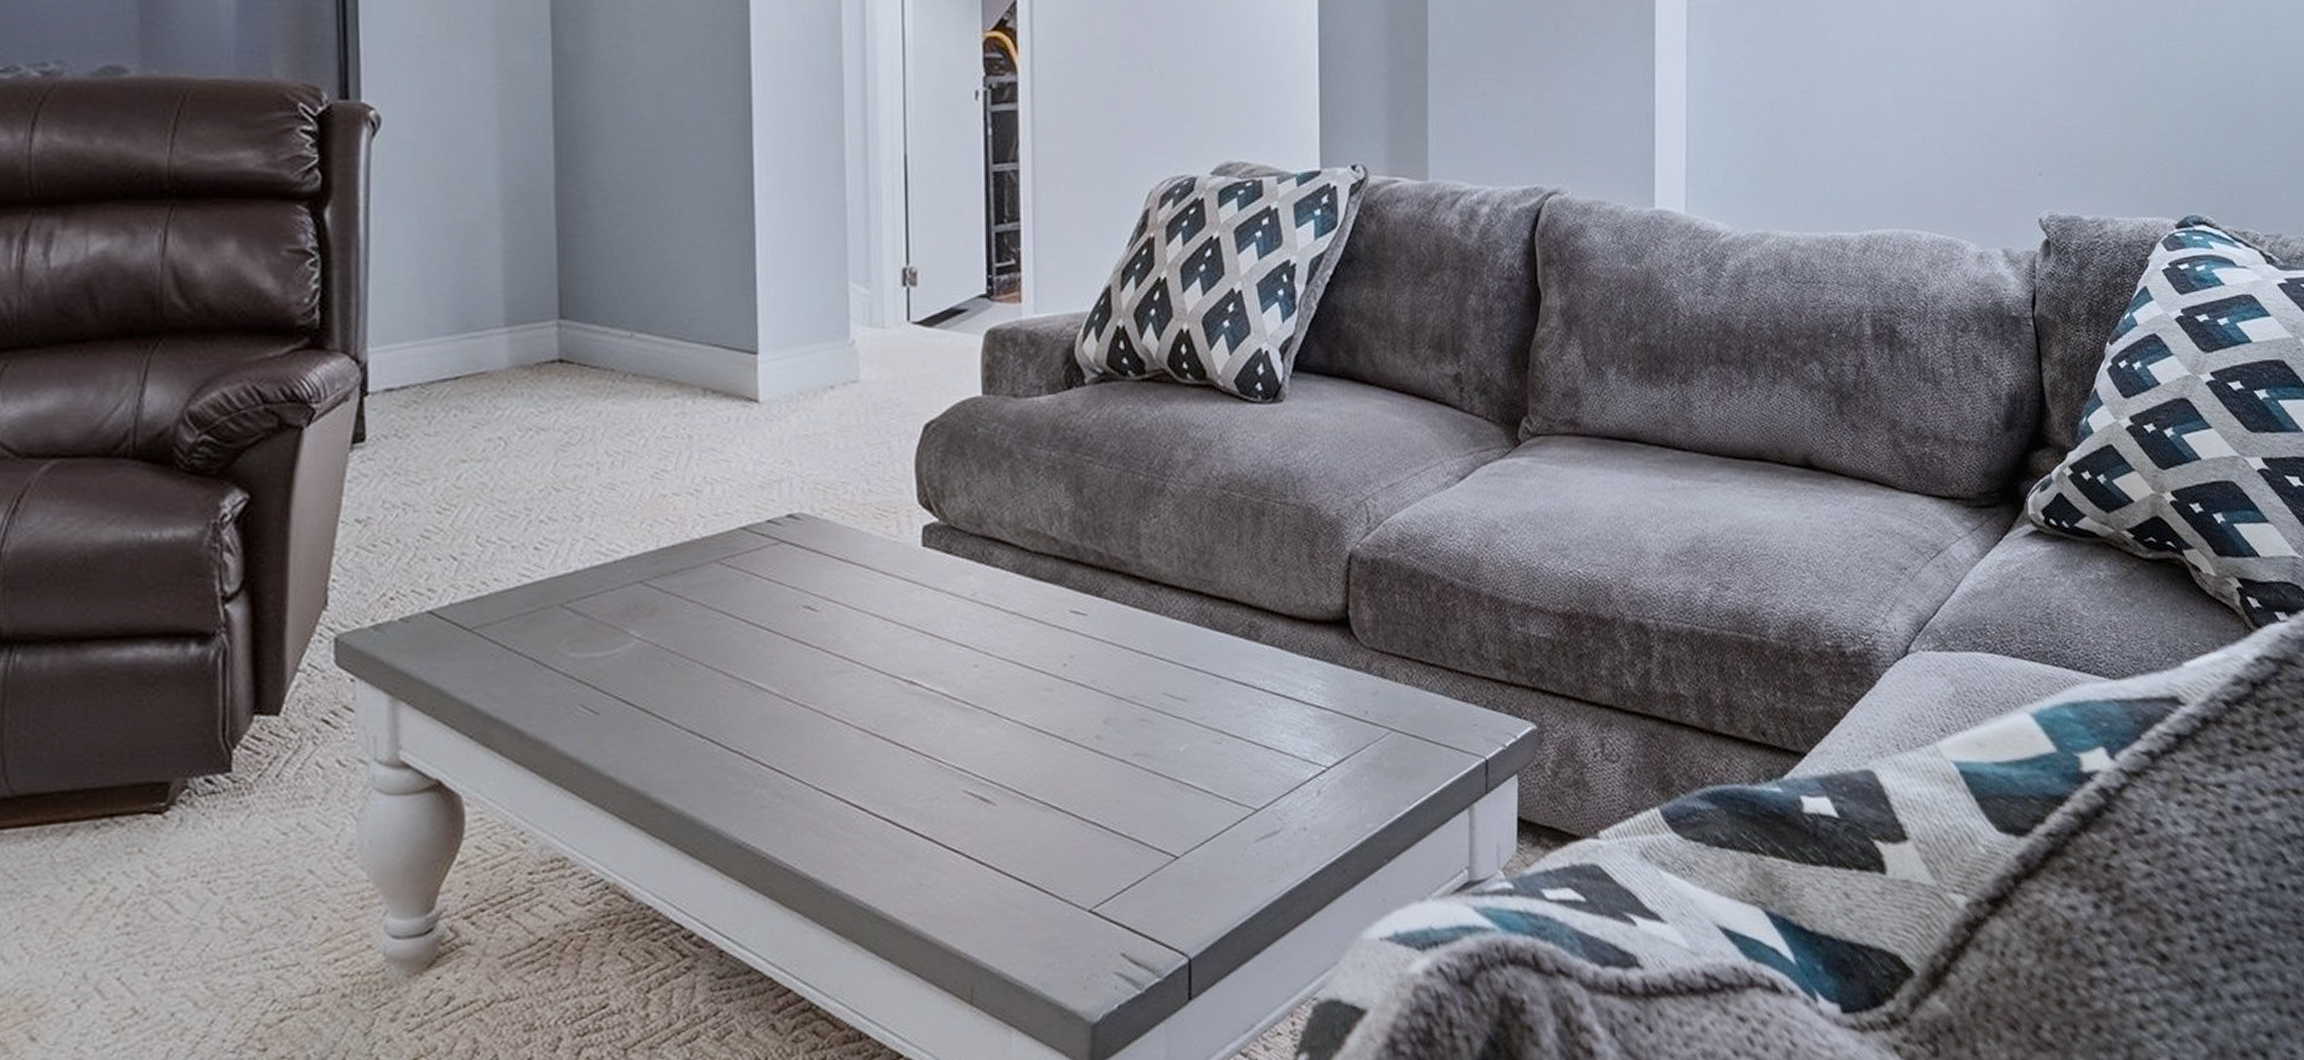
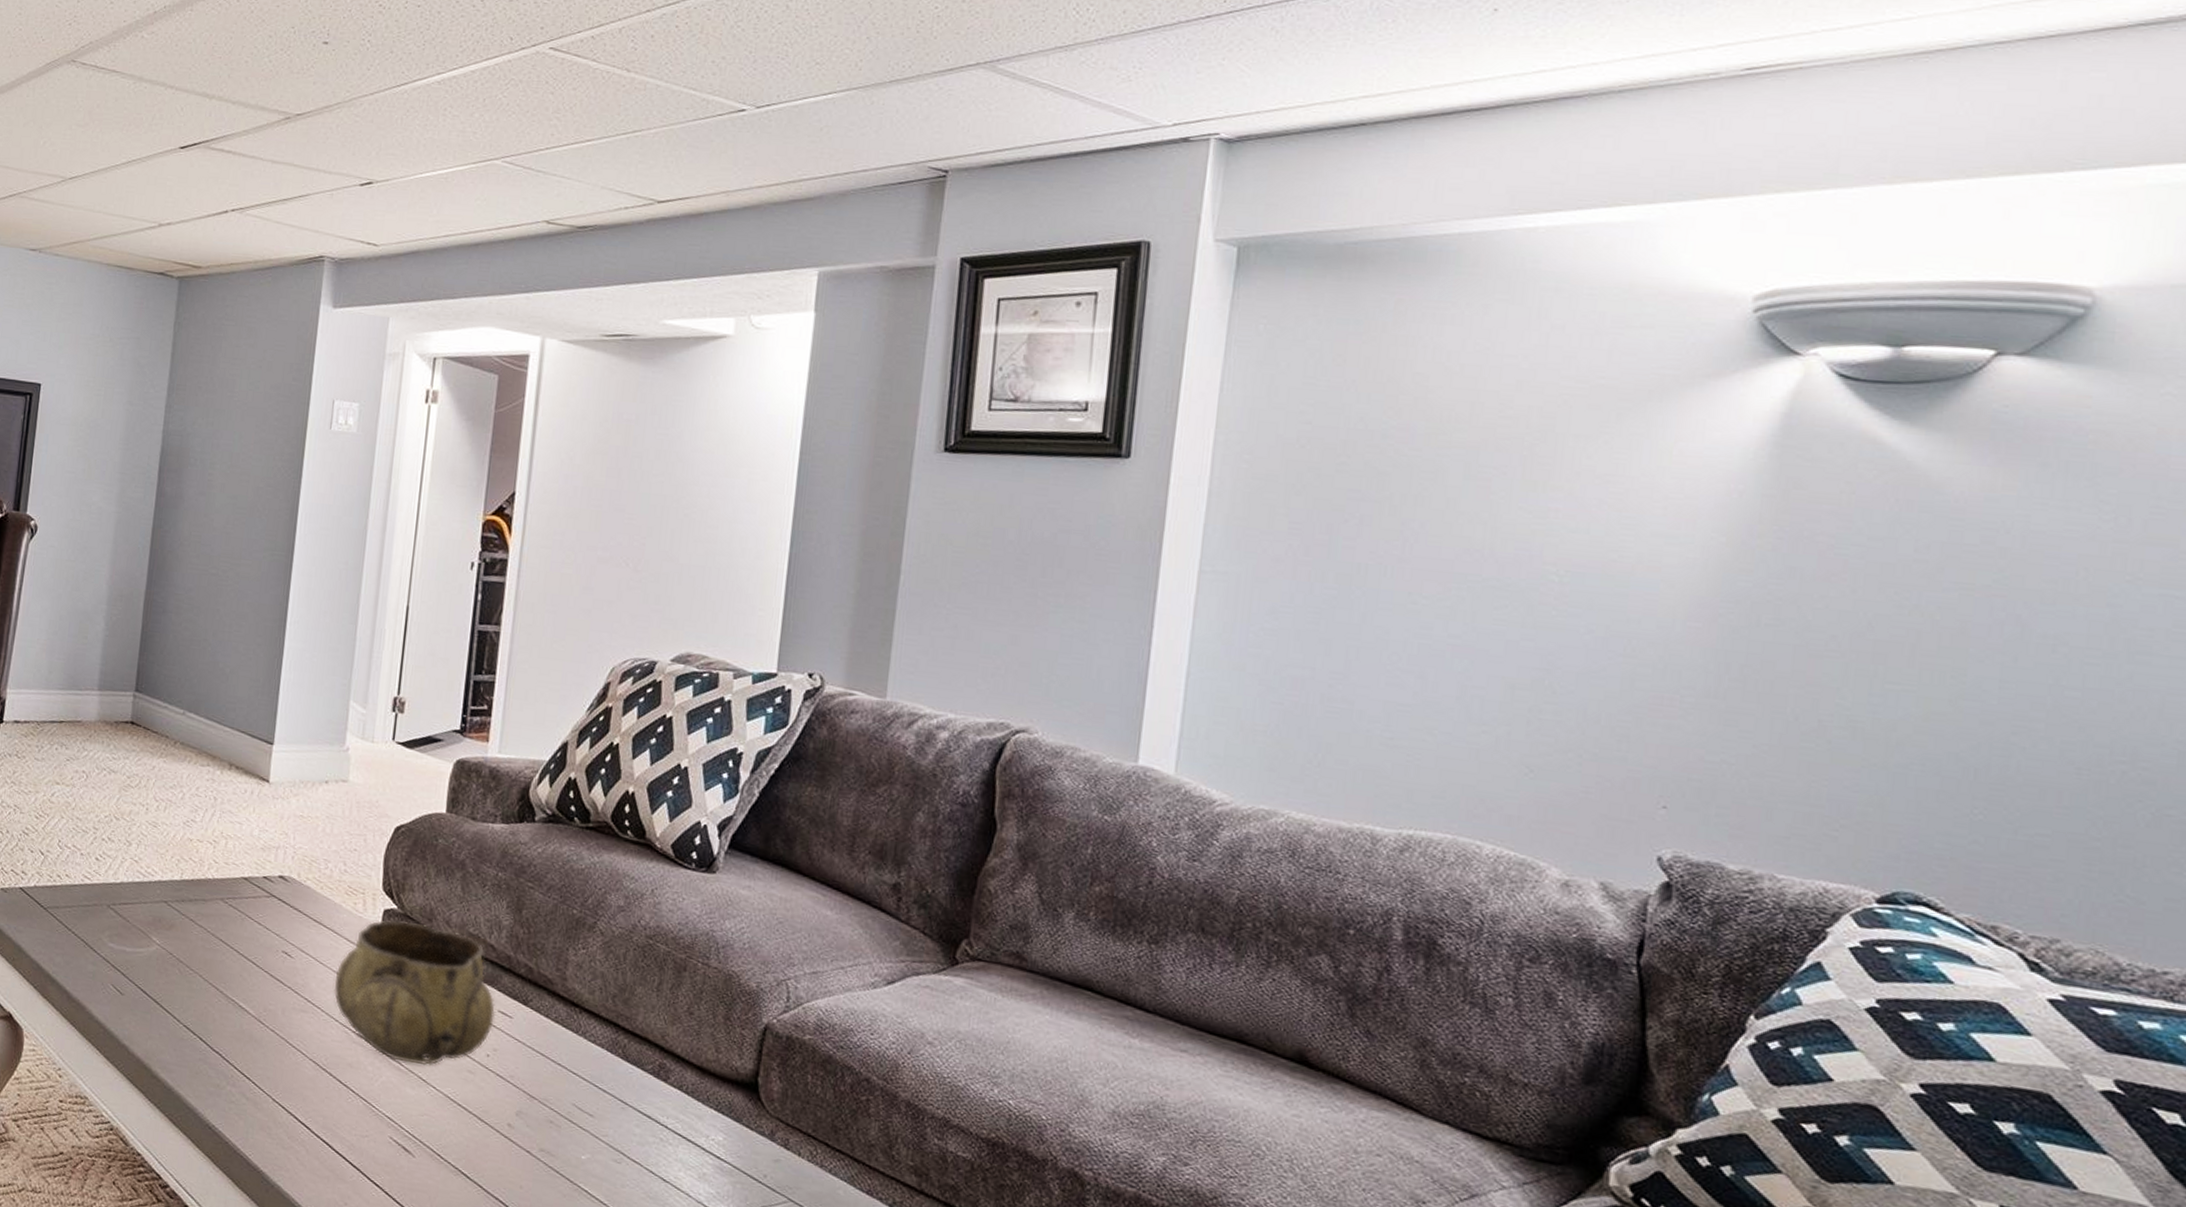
decorative bowl: none [873,531,1067,701] -> present [333,919,495,1066]

